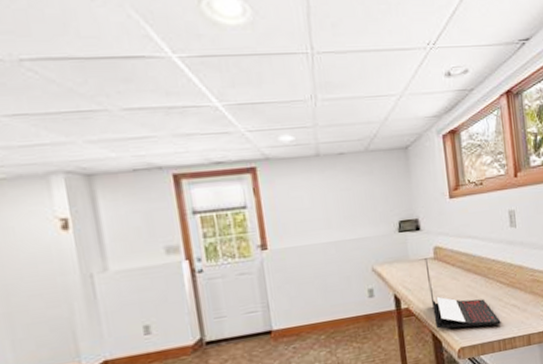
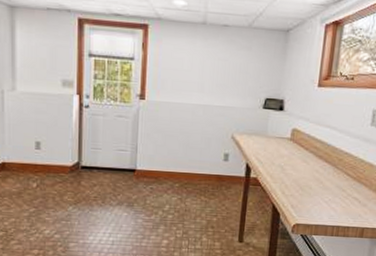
laptop: present [424,258,501,329] -> none [277,137,340,212]

